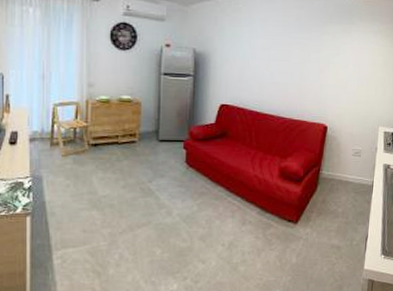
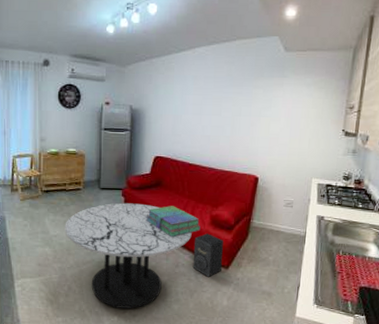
coffee table: none [116,156,260,275] -> present [65,203,192,309]
stack of books: none [210,158,269,193] -> present [146,206,201,238]
speaker: none [260,187,293,233] -> present [192,233,224,277]

